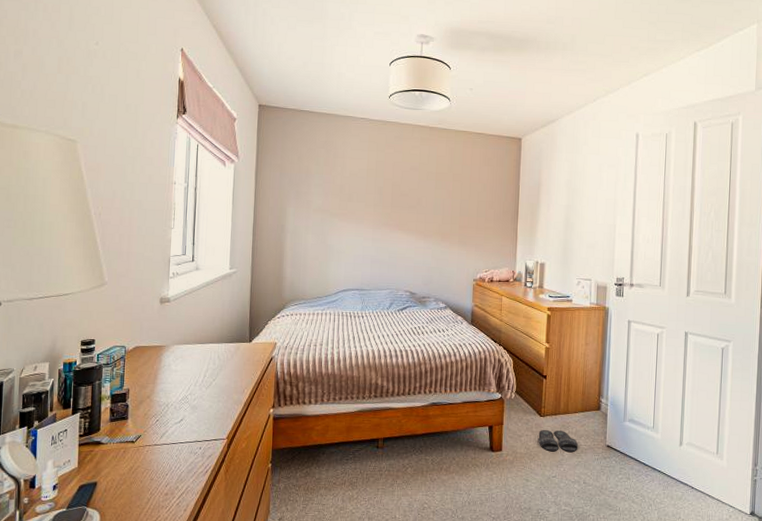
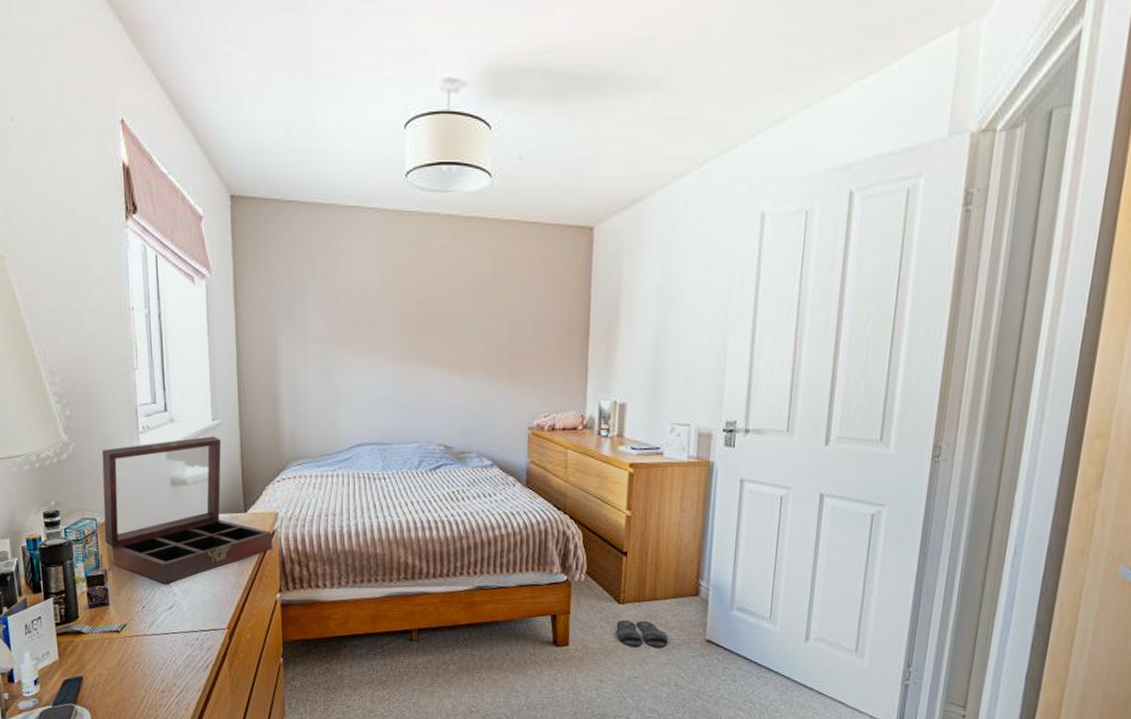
jewelry box: none [130,281,271,401] -> present [101,436,273,584]

